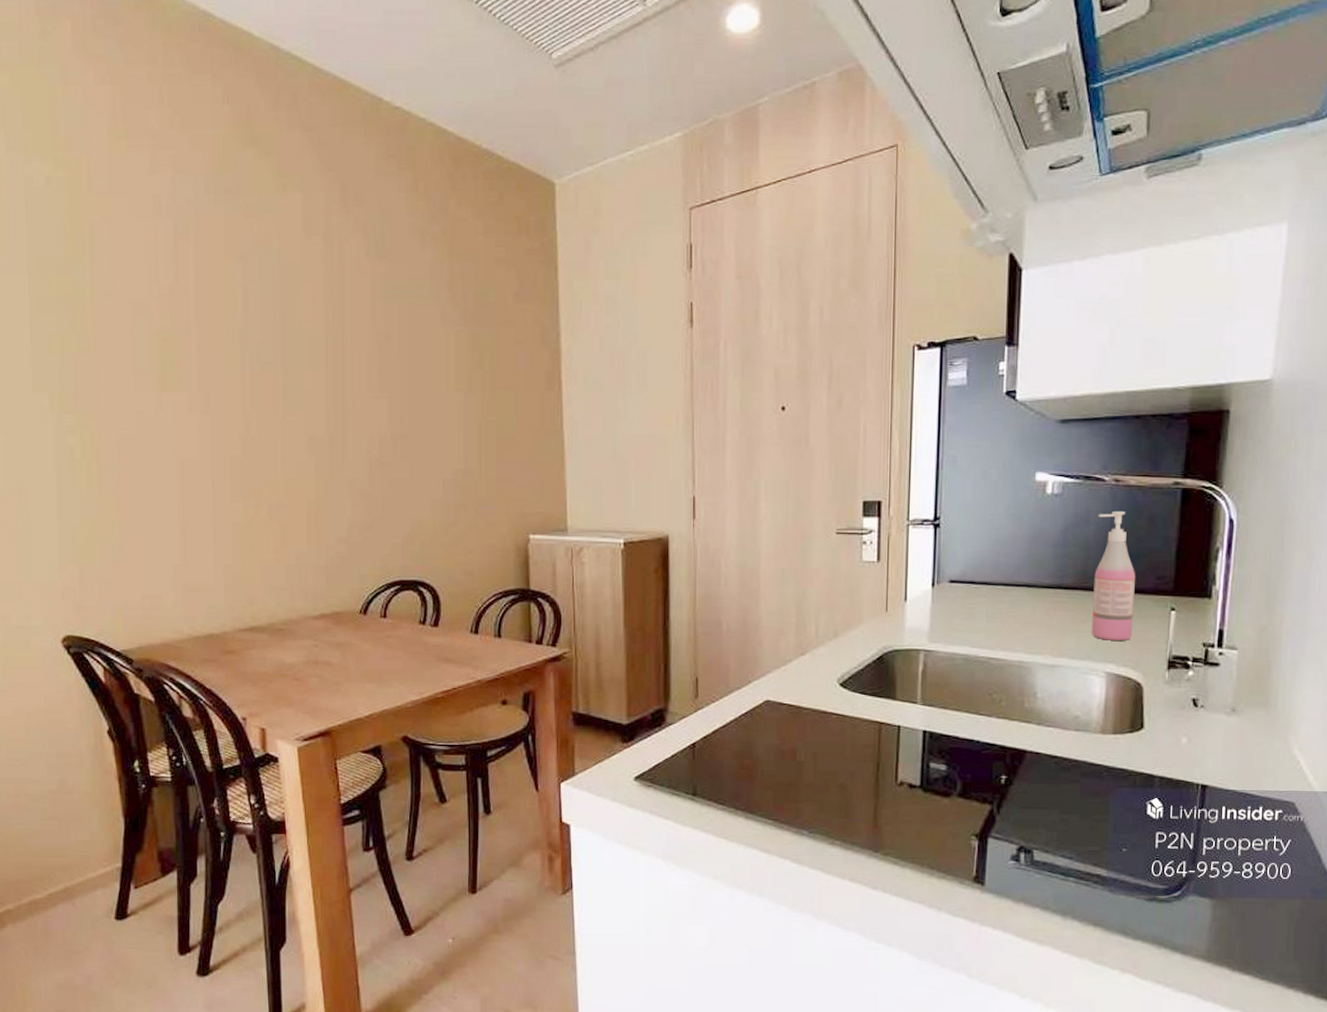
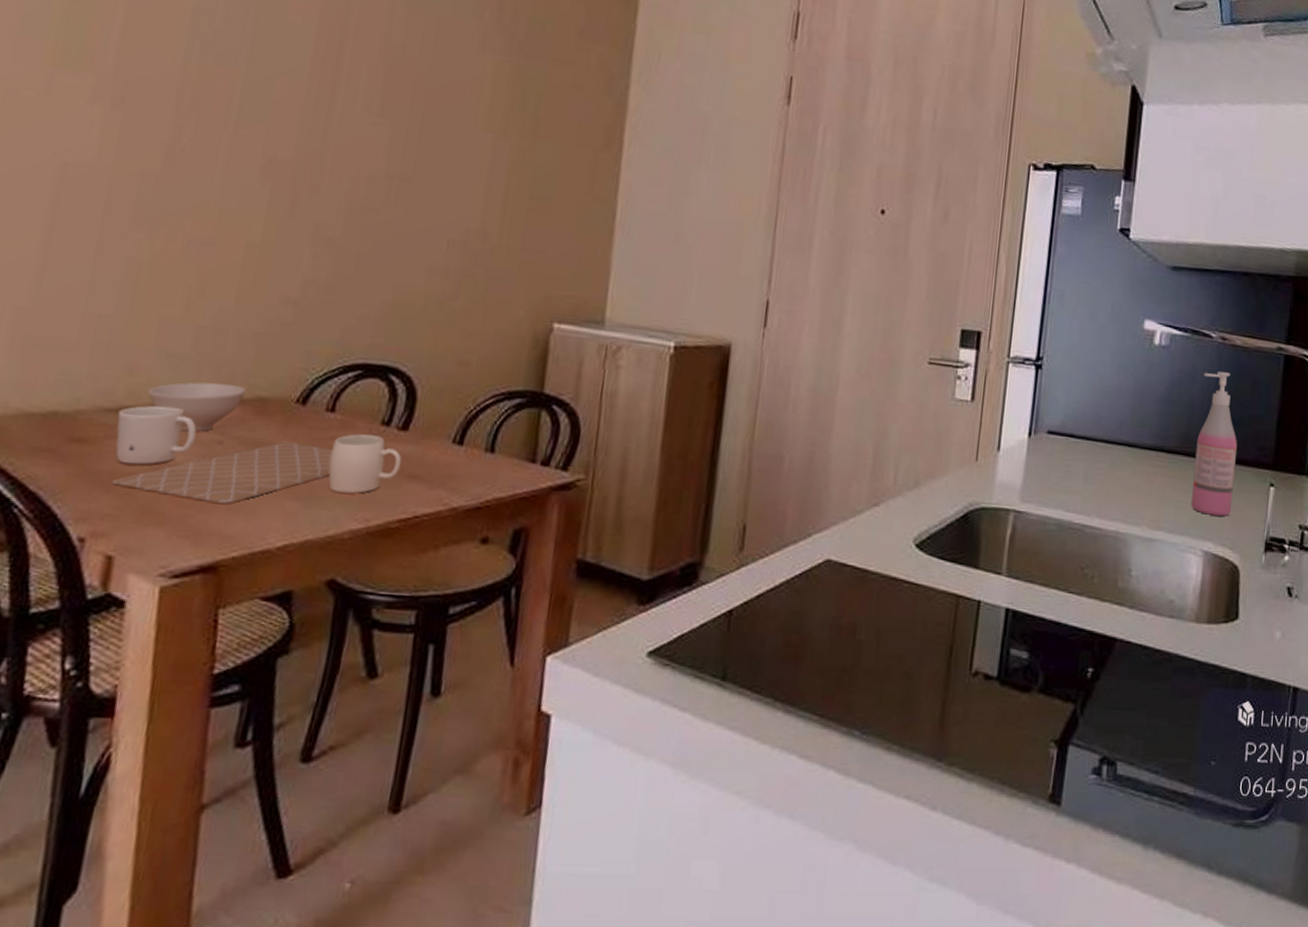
mug: none [249,624,301,666] -> present [115,405,198,466]
placemat: none [255,642,391,689] -> present [112,442,333,505]
bowl: none [264,604,326,640] -> present [147,382,246,432]
mug: none [388,632,438,675] -> present [328,434,402,494]

